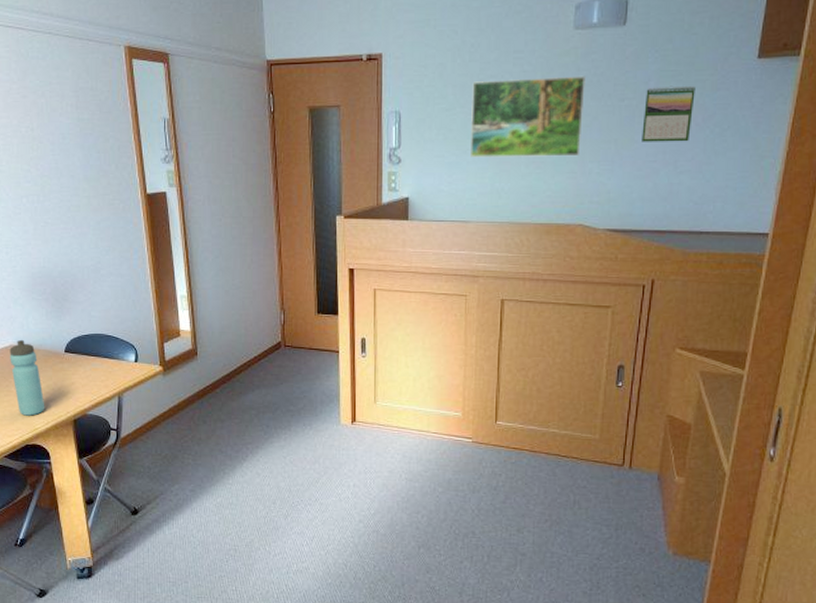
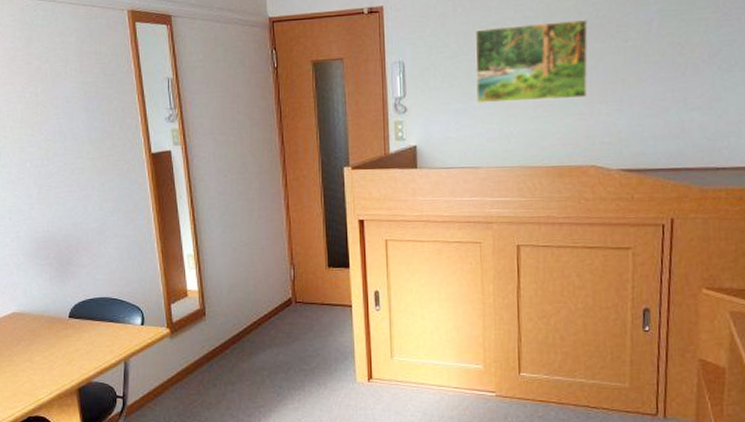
water bottle: present [9,339,45,416] -> none [12,306,49,386]
calendar: present [642,85,695,142] -> none [648,24,699,81]

